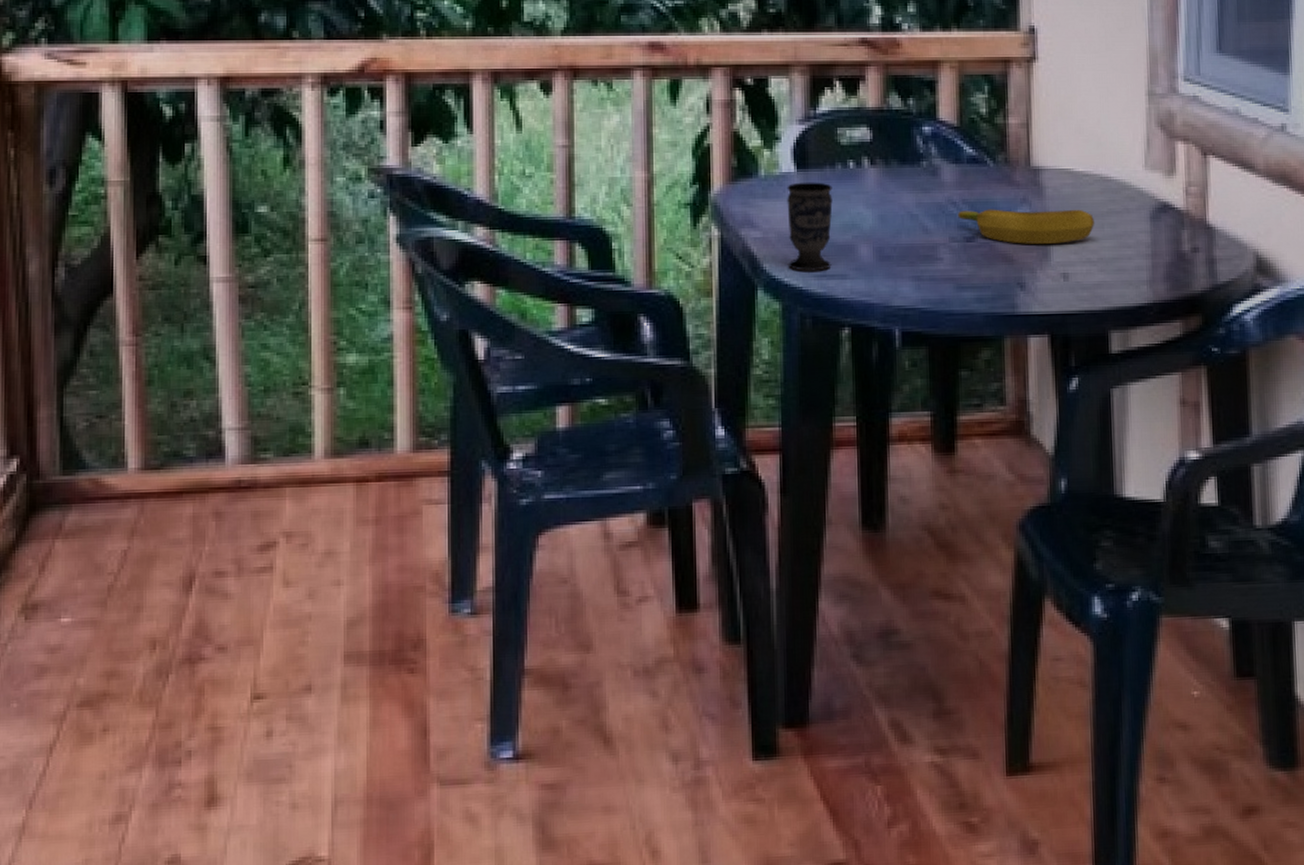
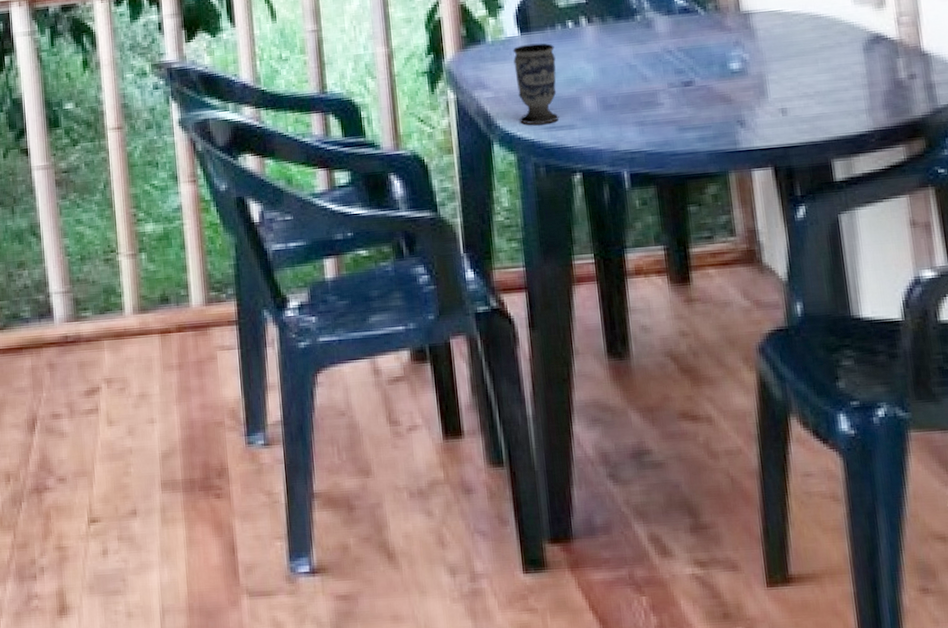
banana: present [958,209,1094,244] -> none [674,47,808,85]

